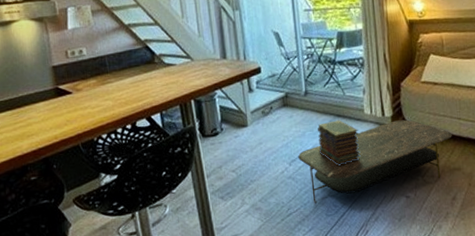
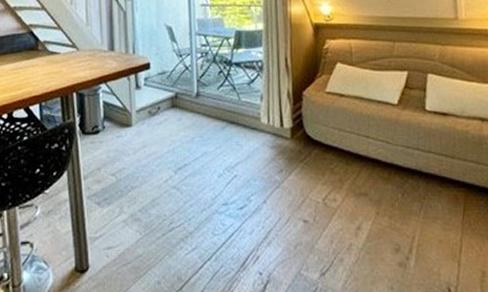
coffee table: present [298,120,452,204] -> none [185,133,359,220]
book stack: present [318,120,361,166] -> none [208,127,255,178]

